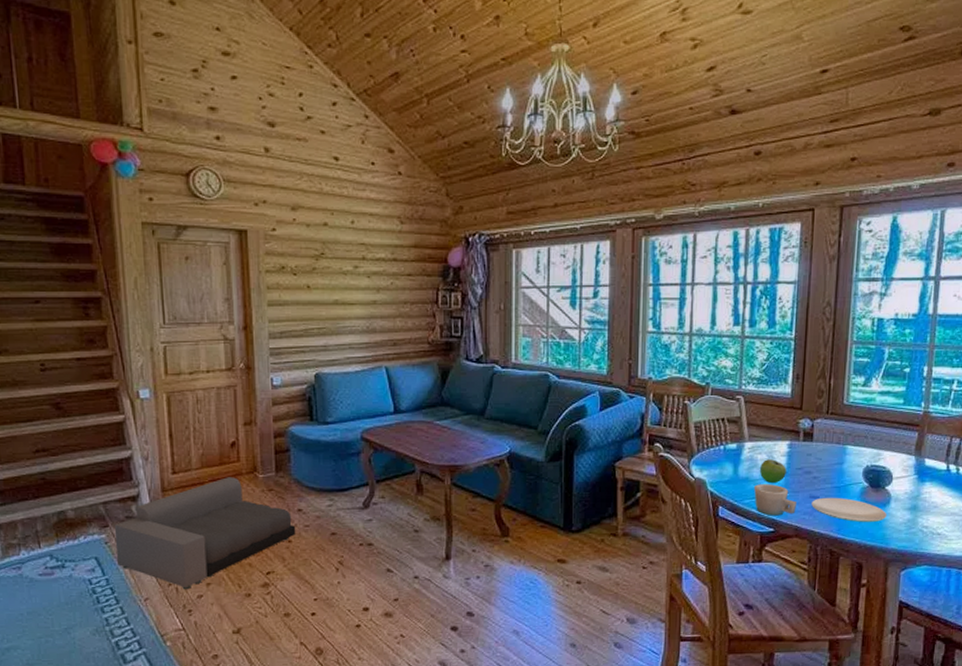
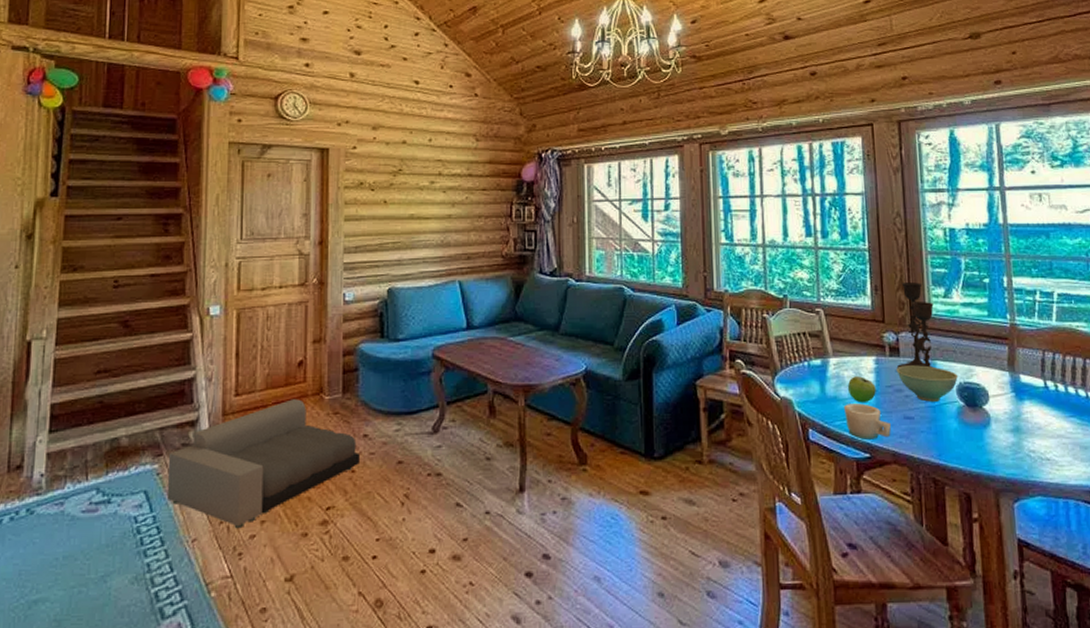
bowl: none [808,449,866,483] -> present [896,365,958,402]
candlestick: none [809,371,852,452] -> present [897,282,934,368]
plate: present [811,497,887,523] -> none [907,418,990,447]

